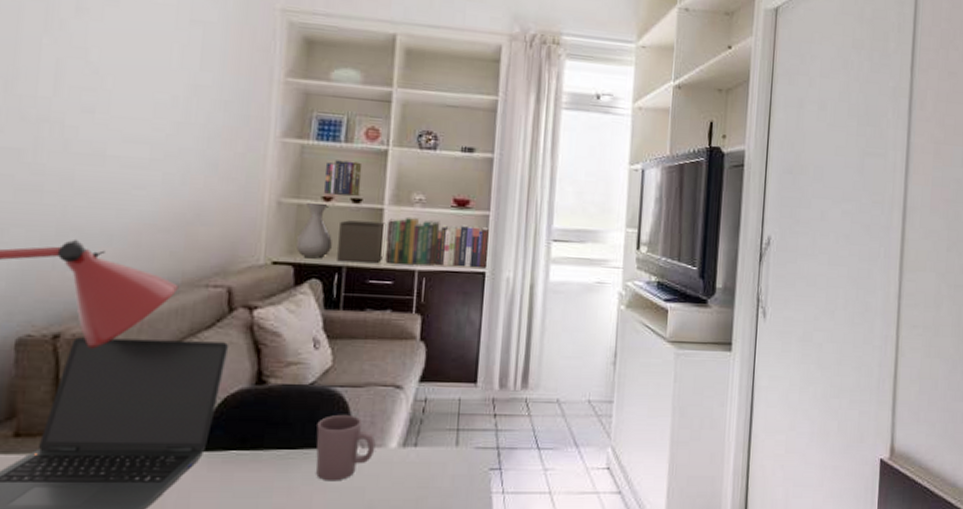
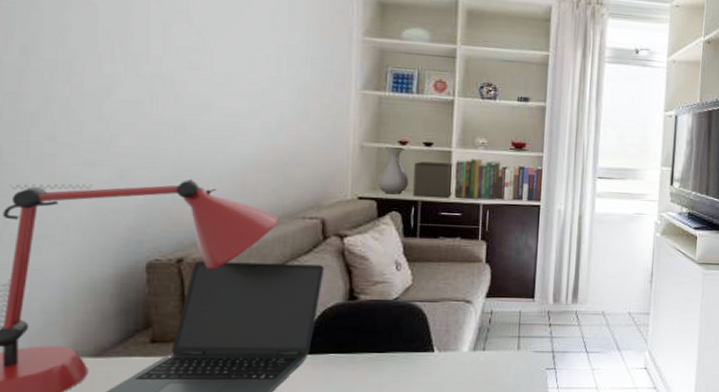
mug: present [315,414,376,482] -> none [401,324,451,379]
books: present [324,160,363,196] -> none [400,109,432,140]

